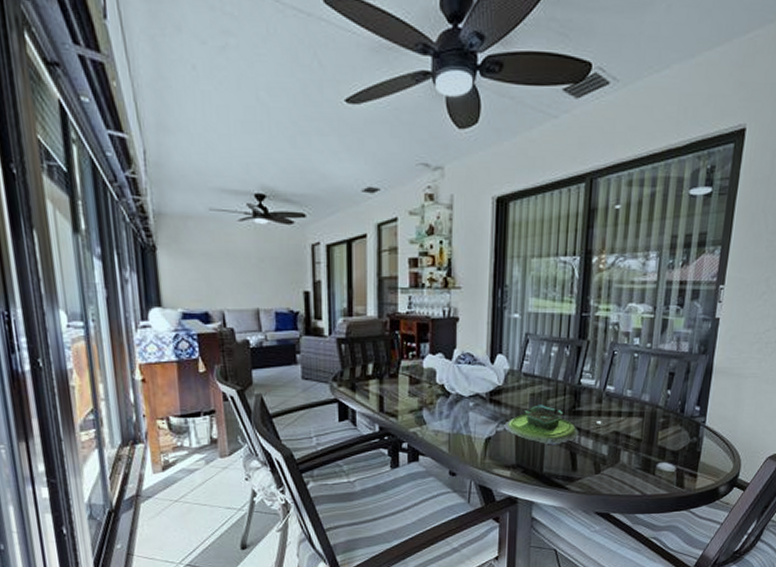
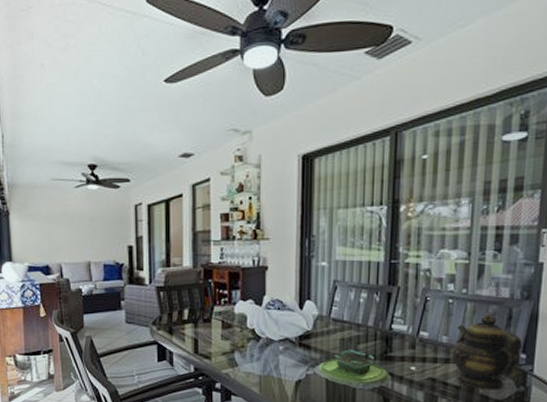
teapot: none [634,368,698,442] -> present [451,315,522,390]

